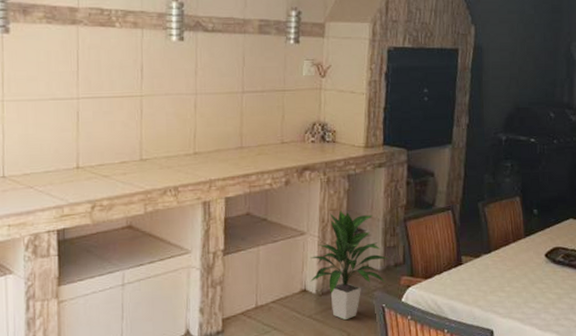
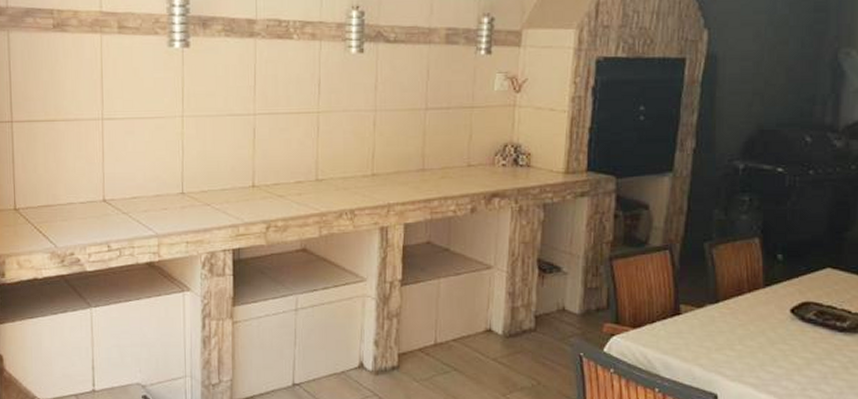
indoor plant: present [310,210,390,321] -> none [496,244,590,367]

